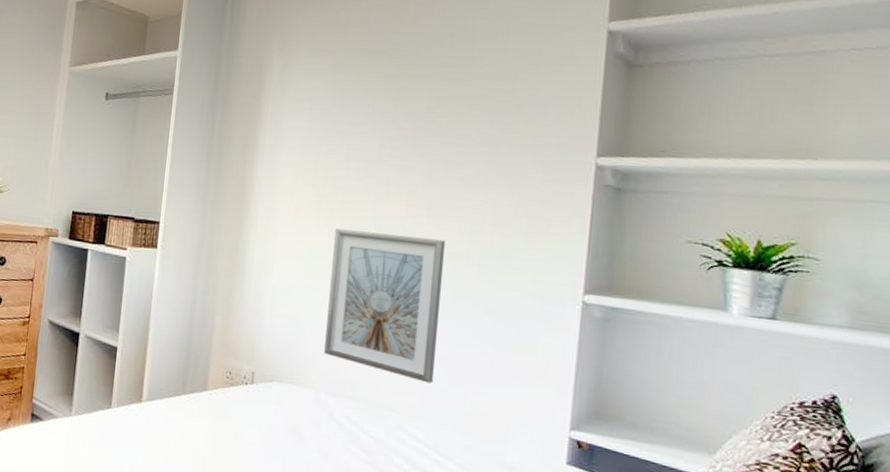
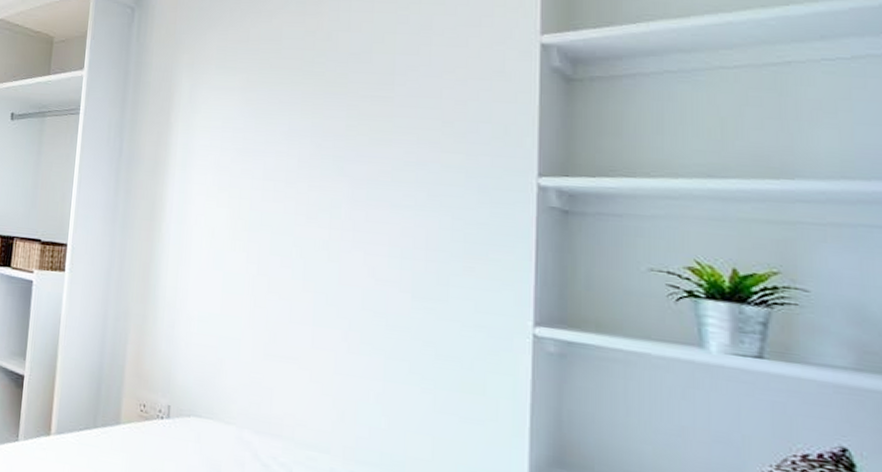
picture frame: present [324,228,445,384] -> none [246,252,374,423]

